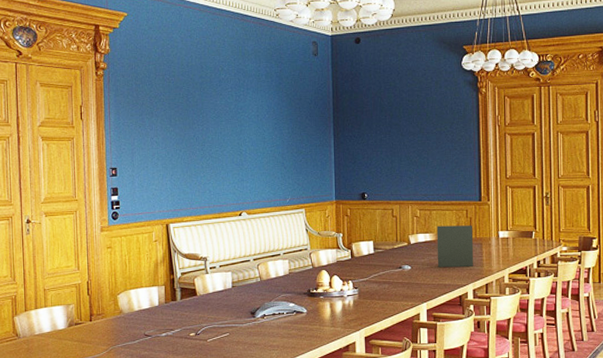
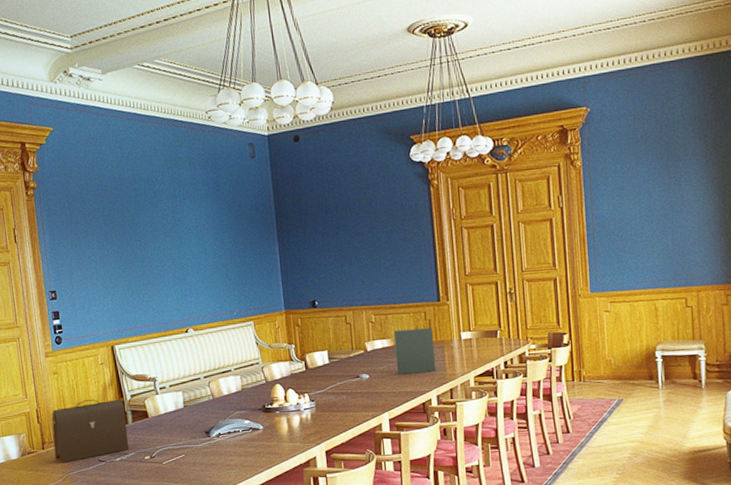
briefcase: none [101,274,176,335] -> present [51,399,129,463]

